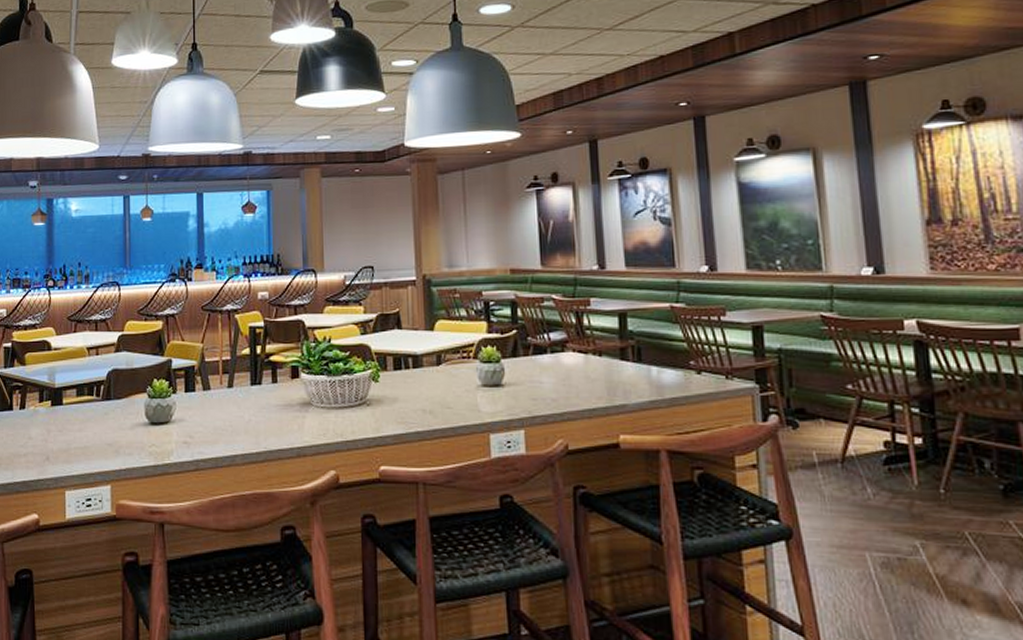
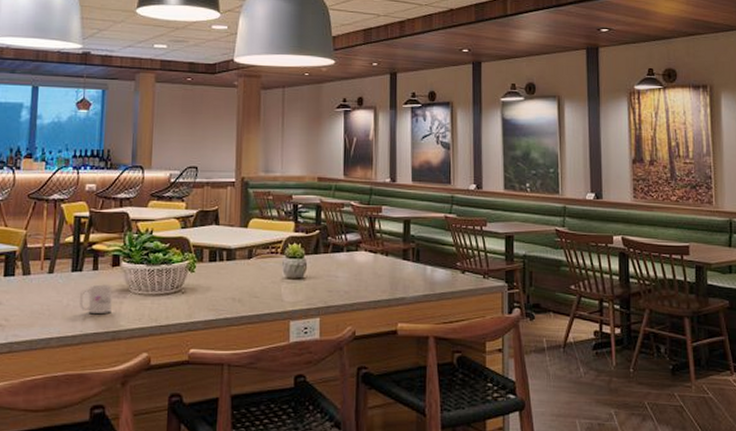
mug: none [260,398,294,429] -> present [79,284,113,313]

